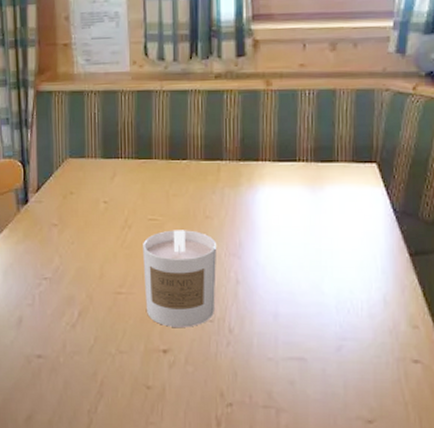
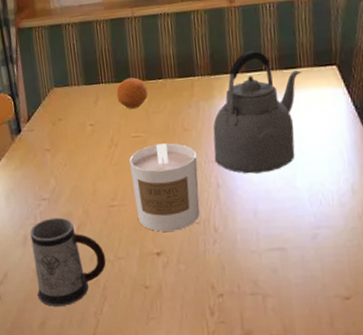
mug: none [26,300,107,400] -> present [30,217,106,306]
fruit: none [136,155,170,189] -> present [116,77,148,109]
kettle: none [236,138,339,272] -> present [213,50,302,174]

